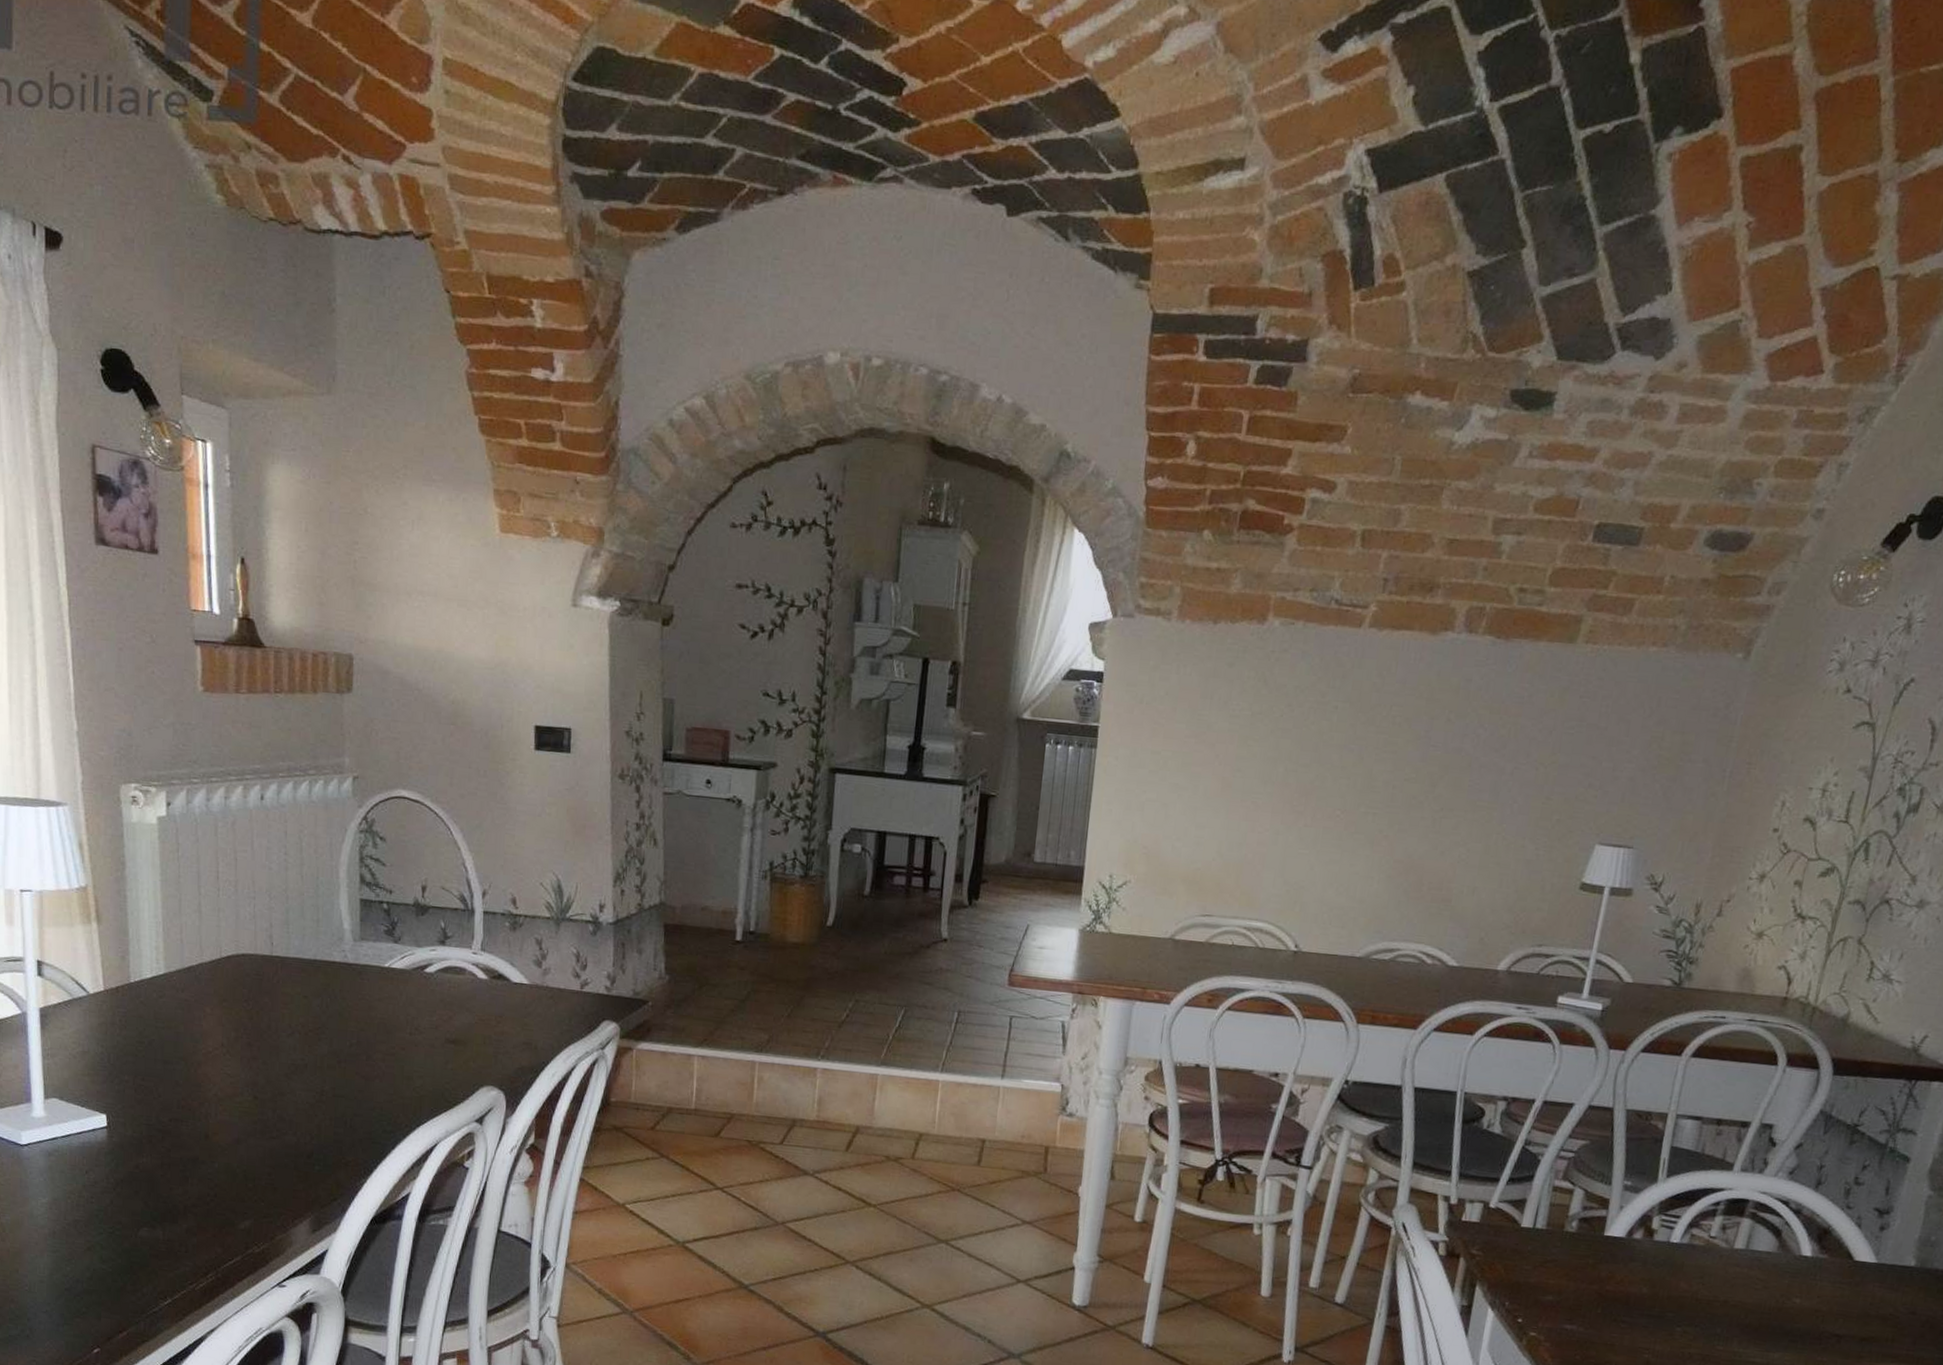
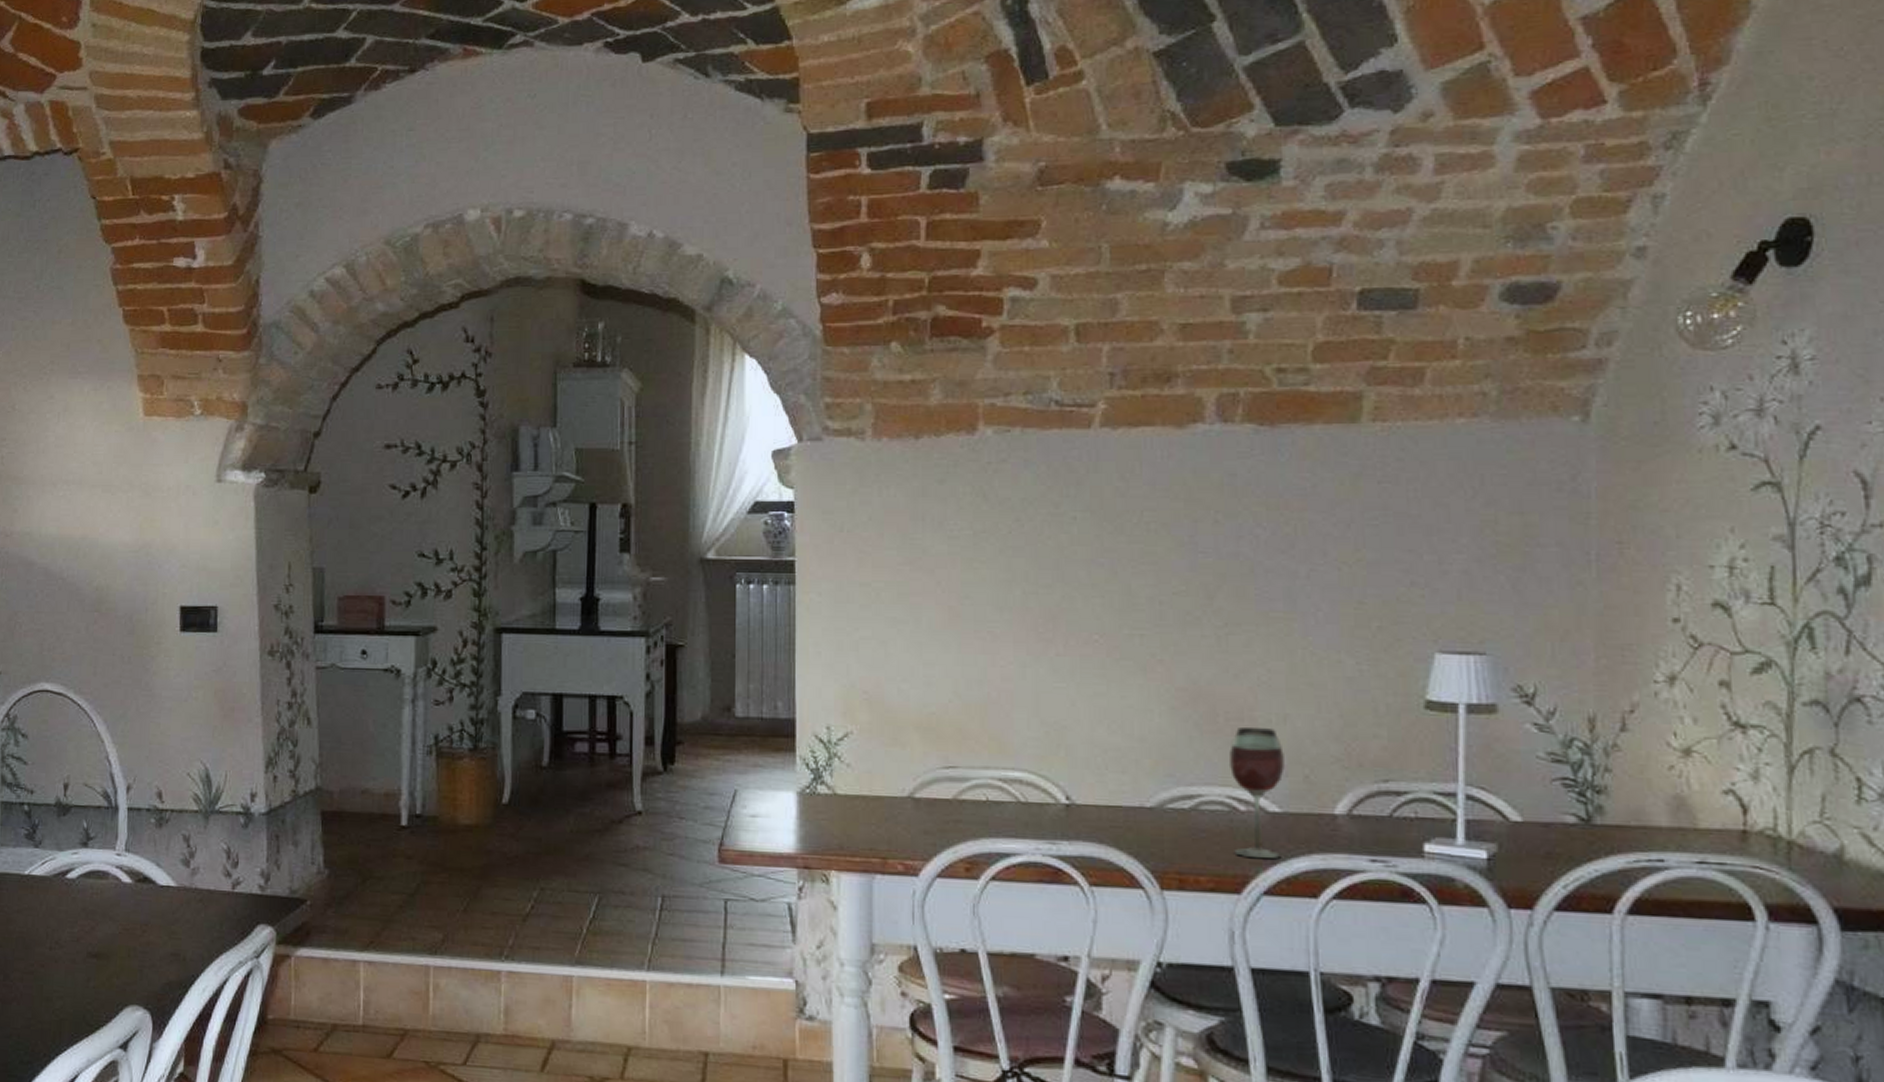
wineglass: none [1417,895,1468,1003] -> present [1228,726,1285,860]

